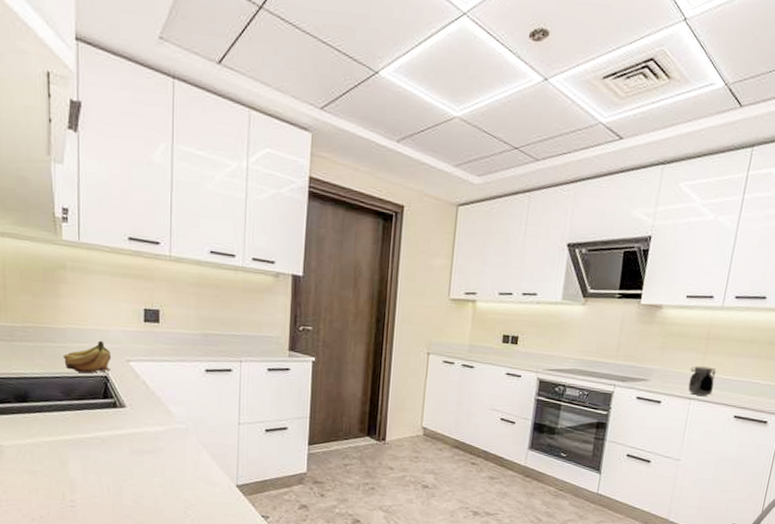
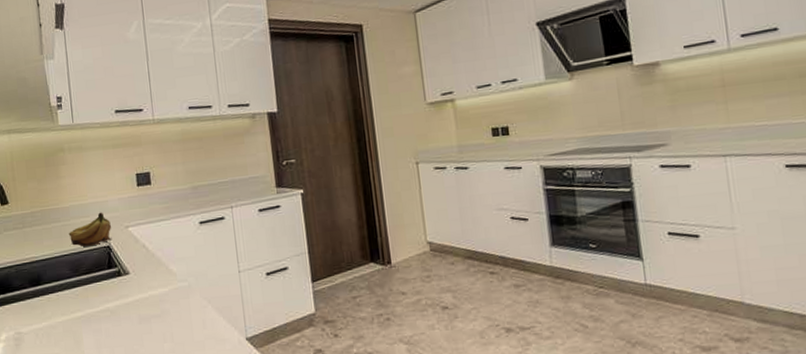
jar: present [688,366,716,397] -> none [713,115,749,151]

